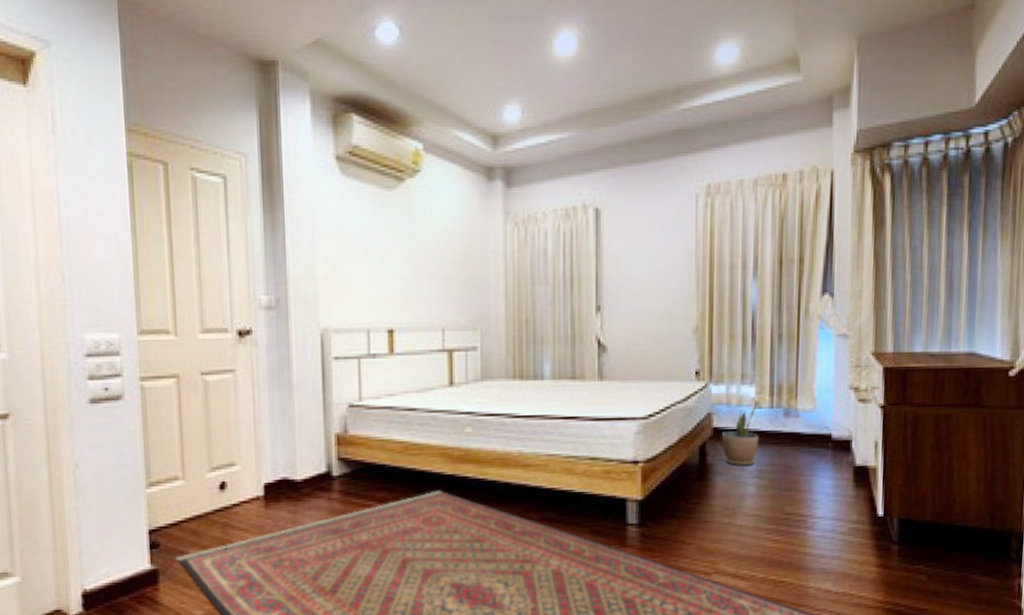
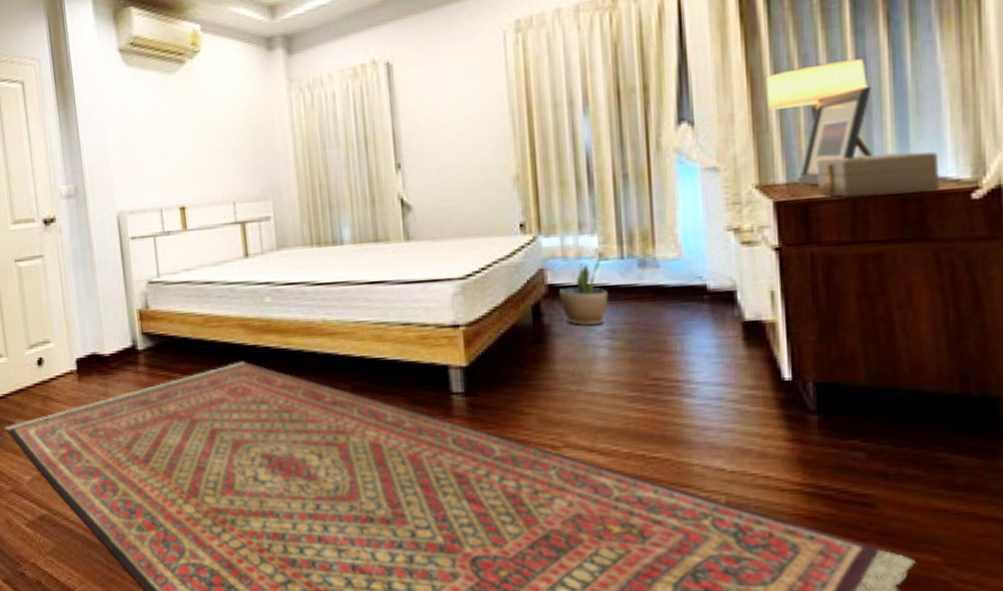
table lamp: none [886,256,953,351] -> present [766,59,868,181]
picture frame: none [902,279,955,356] -> present [799,86,872,185]
jewelry box: none [914,334,992,369] -> present [817,151,941,198]

